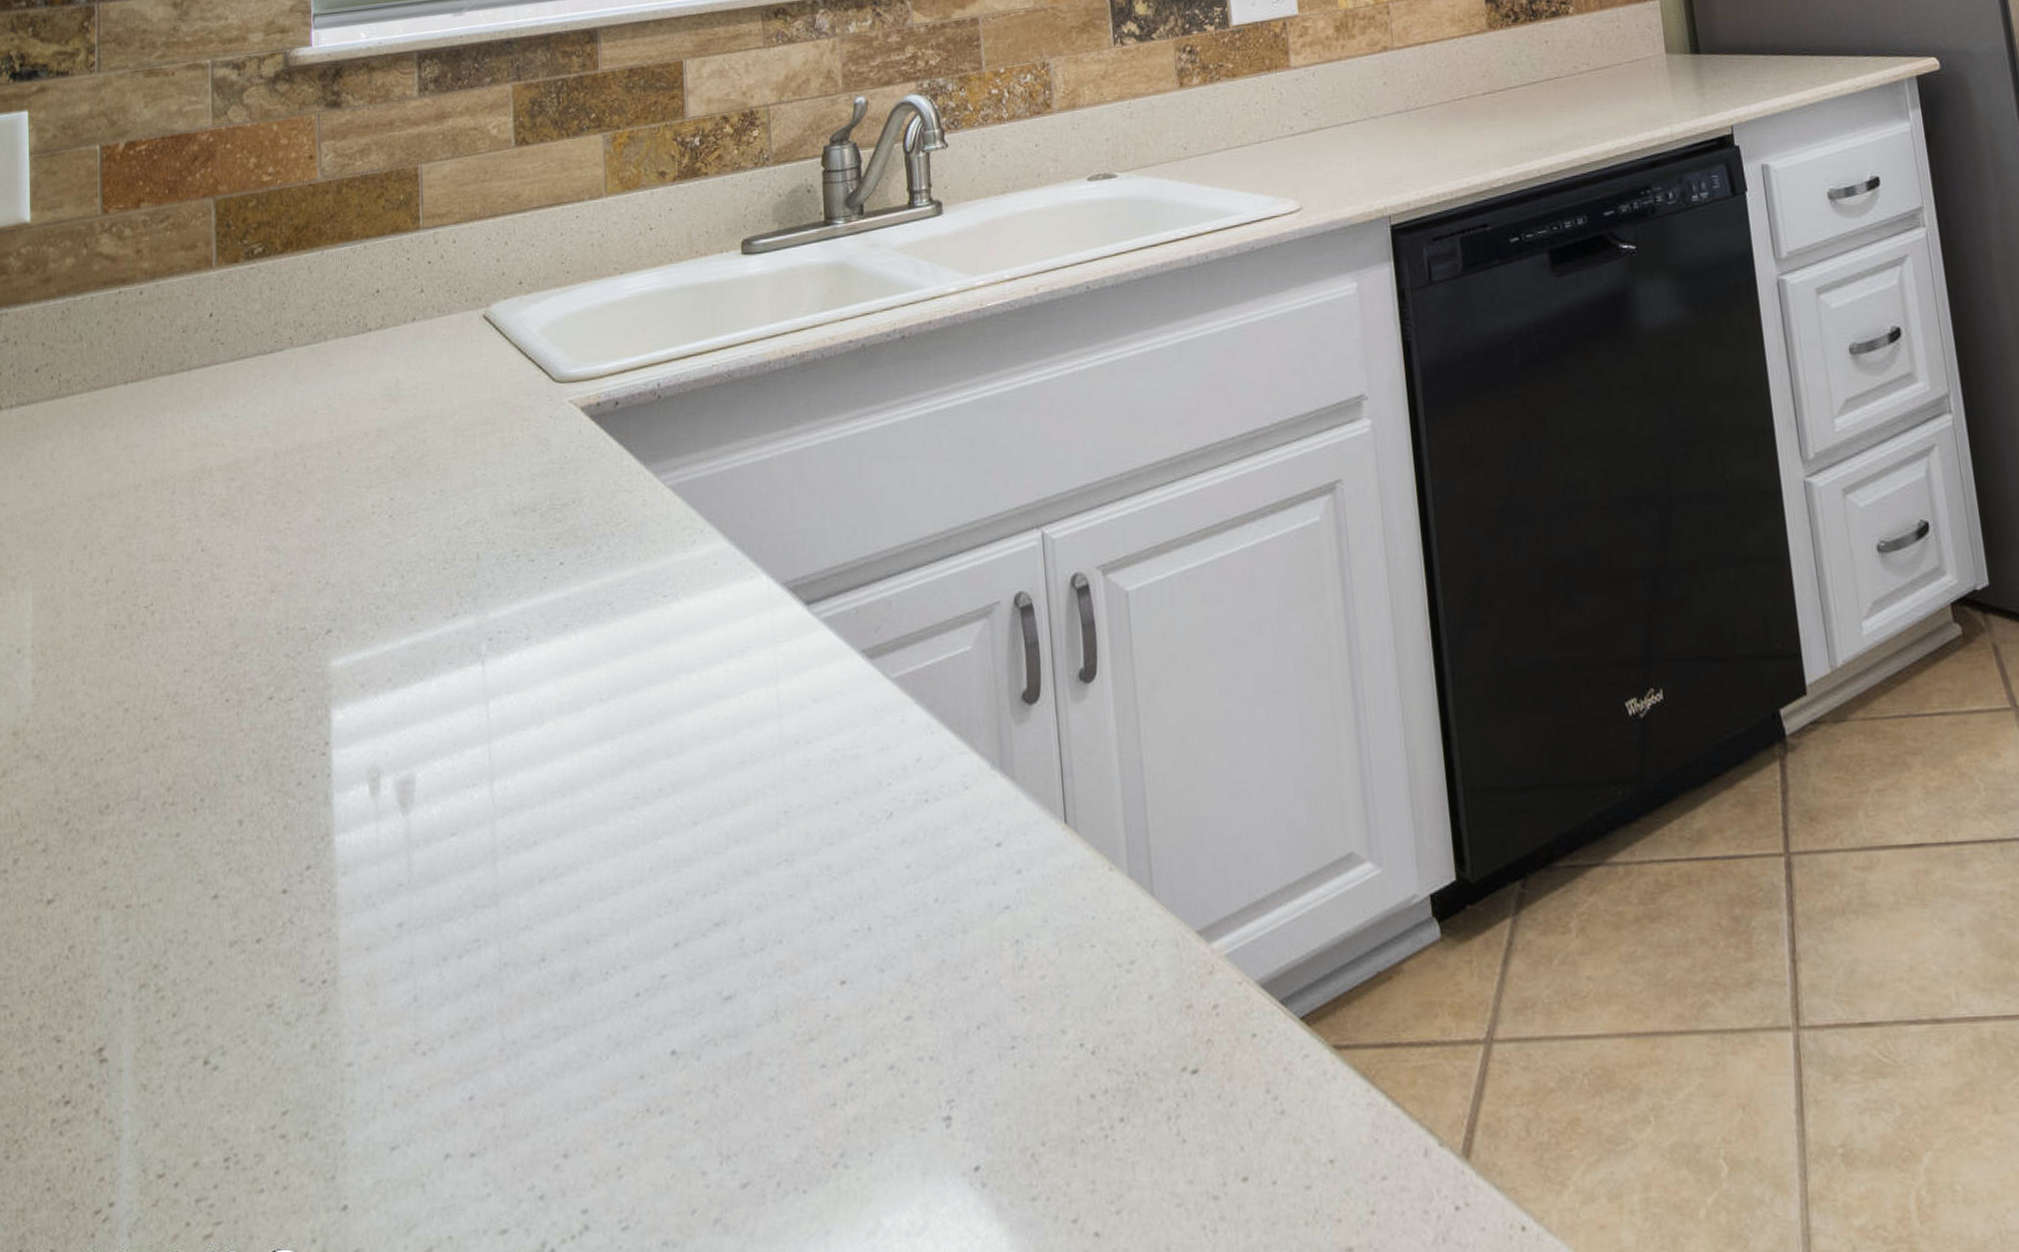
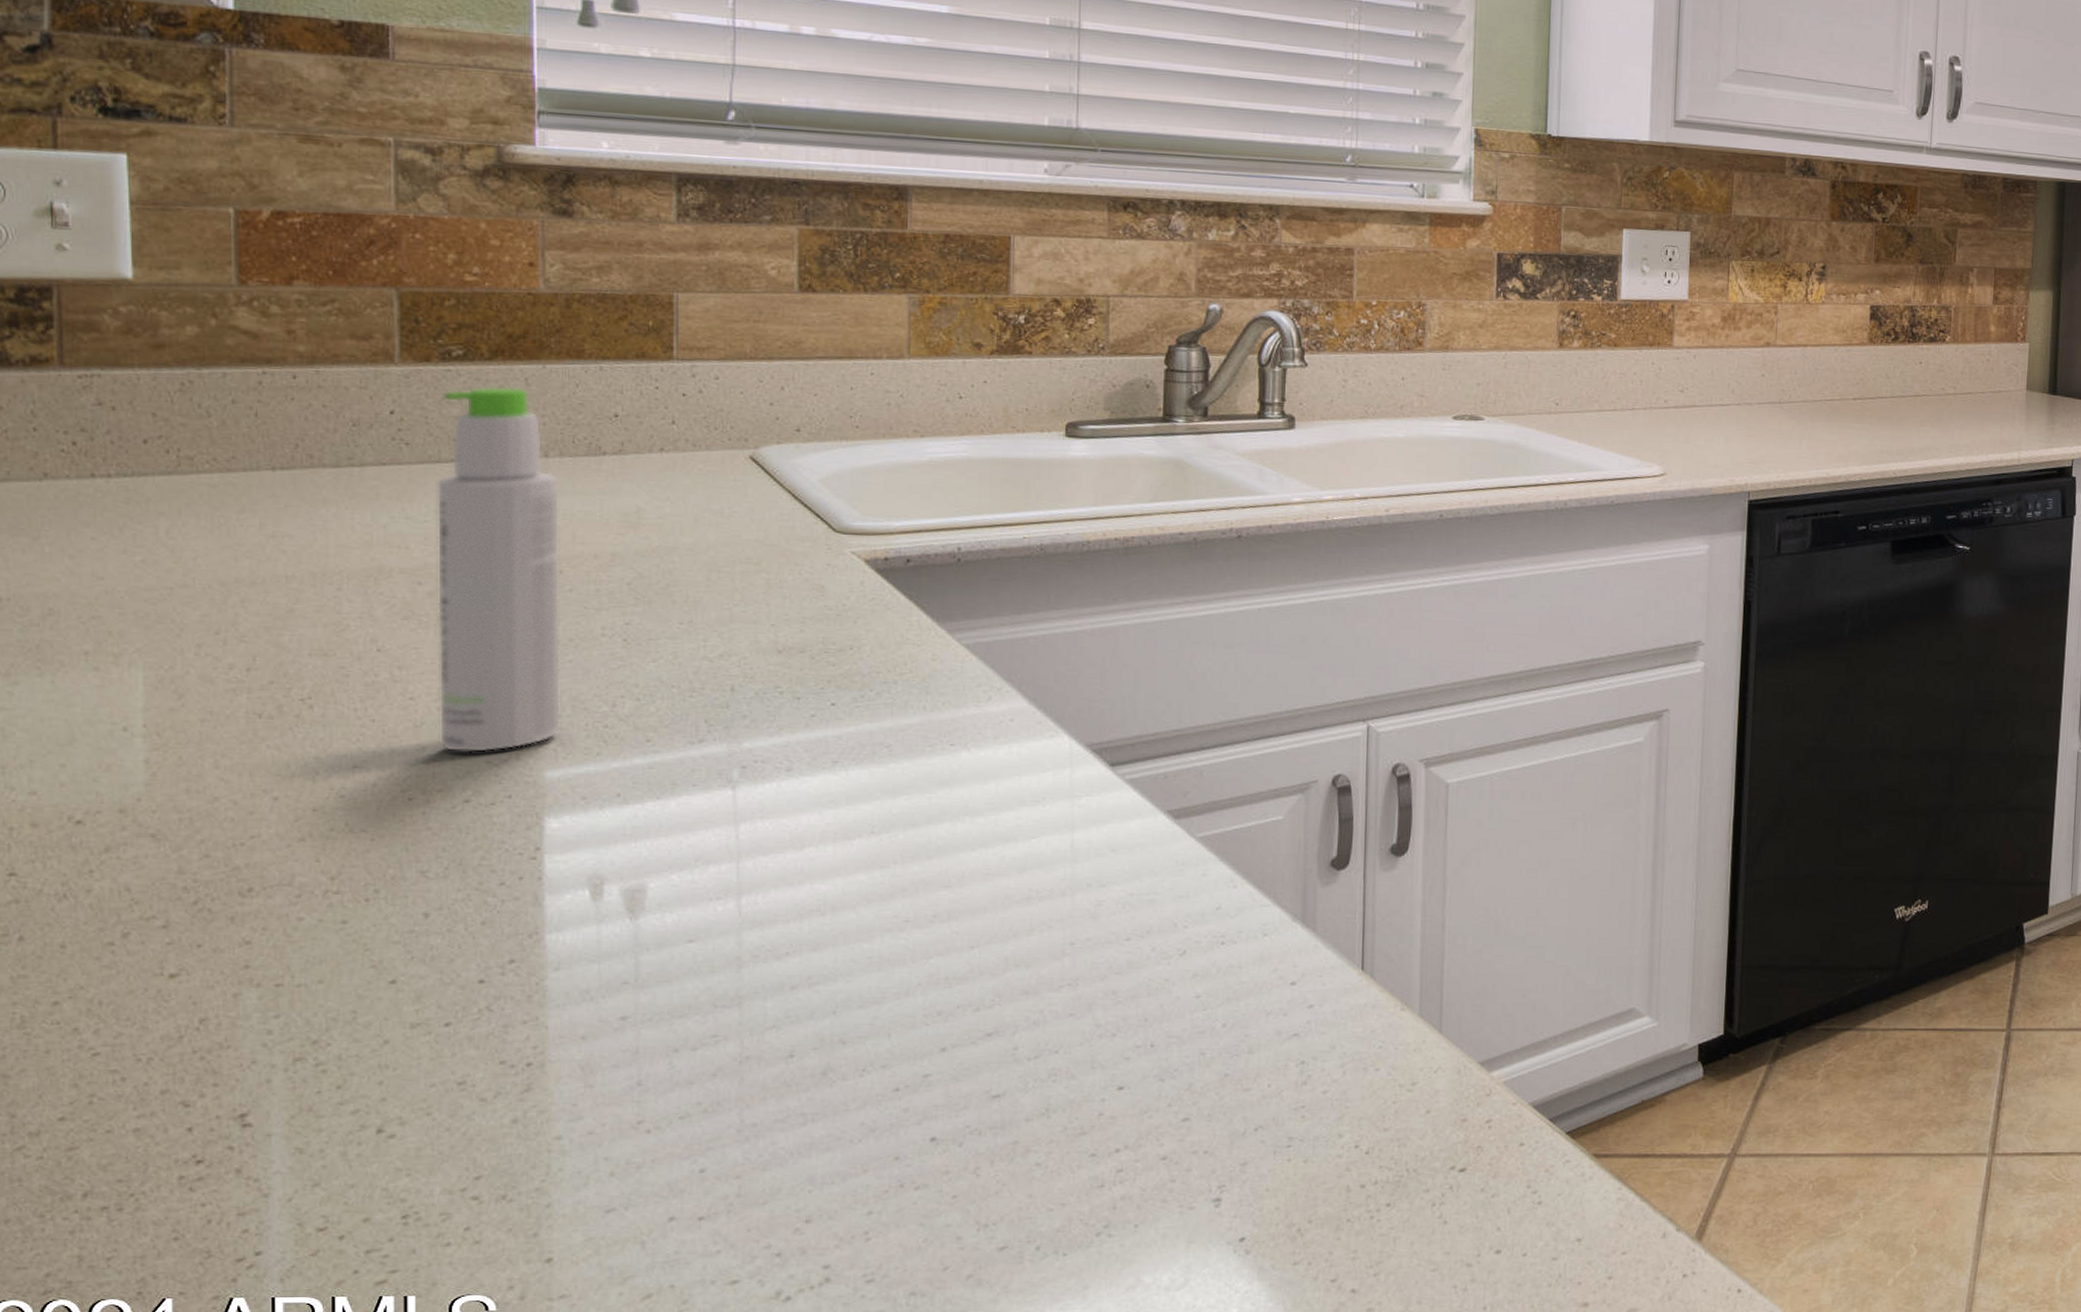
bottle: none [244,275,342,648] -> present [436,386,560,753]

